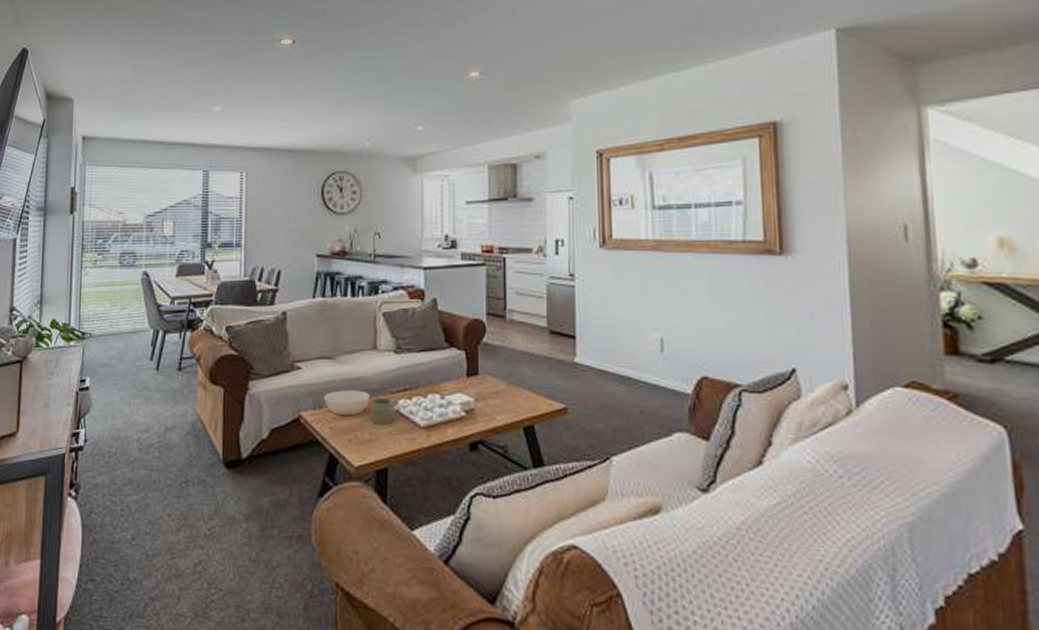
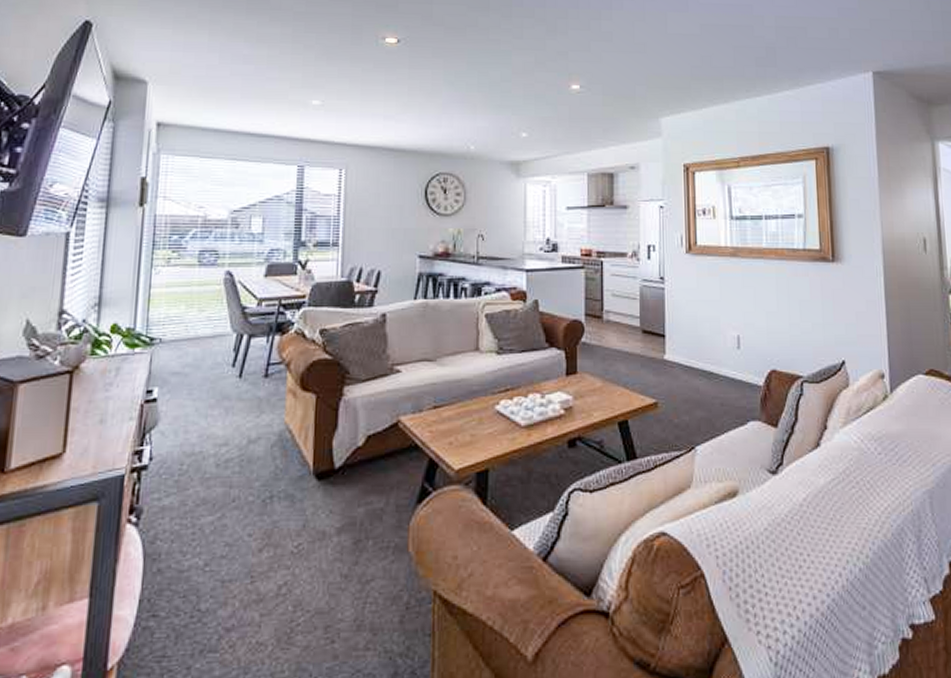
bowl: present [323,390,370,418] -> none [424,392,471,421]
mug: present [371,397,400,425] -> none [472,398,502,426]

